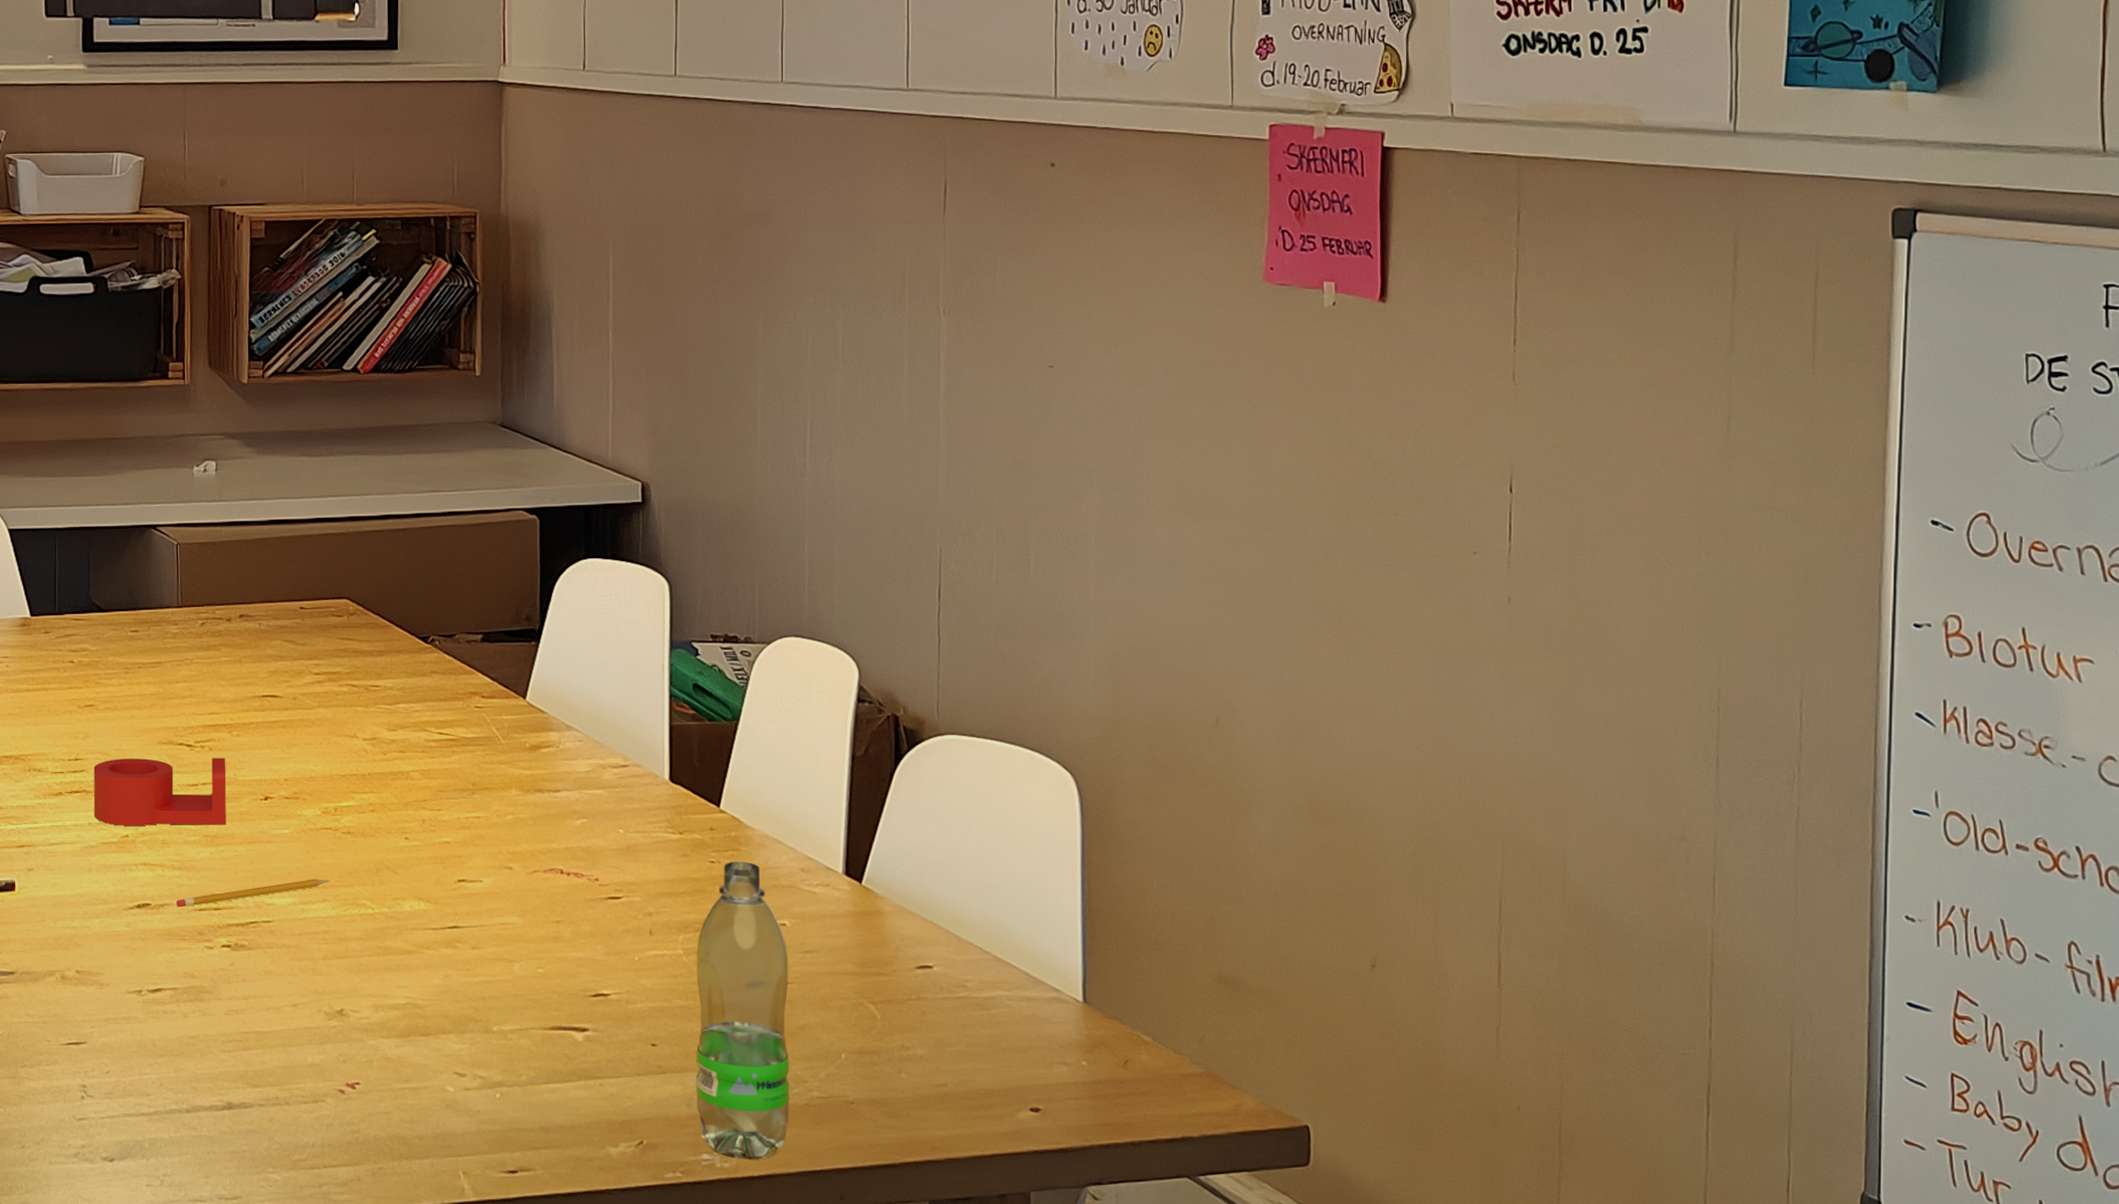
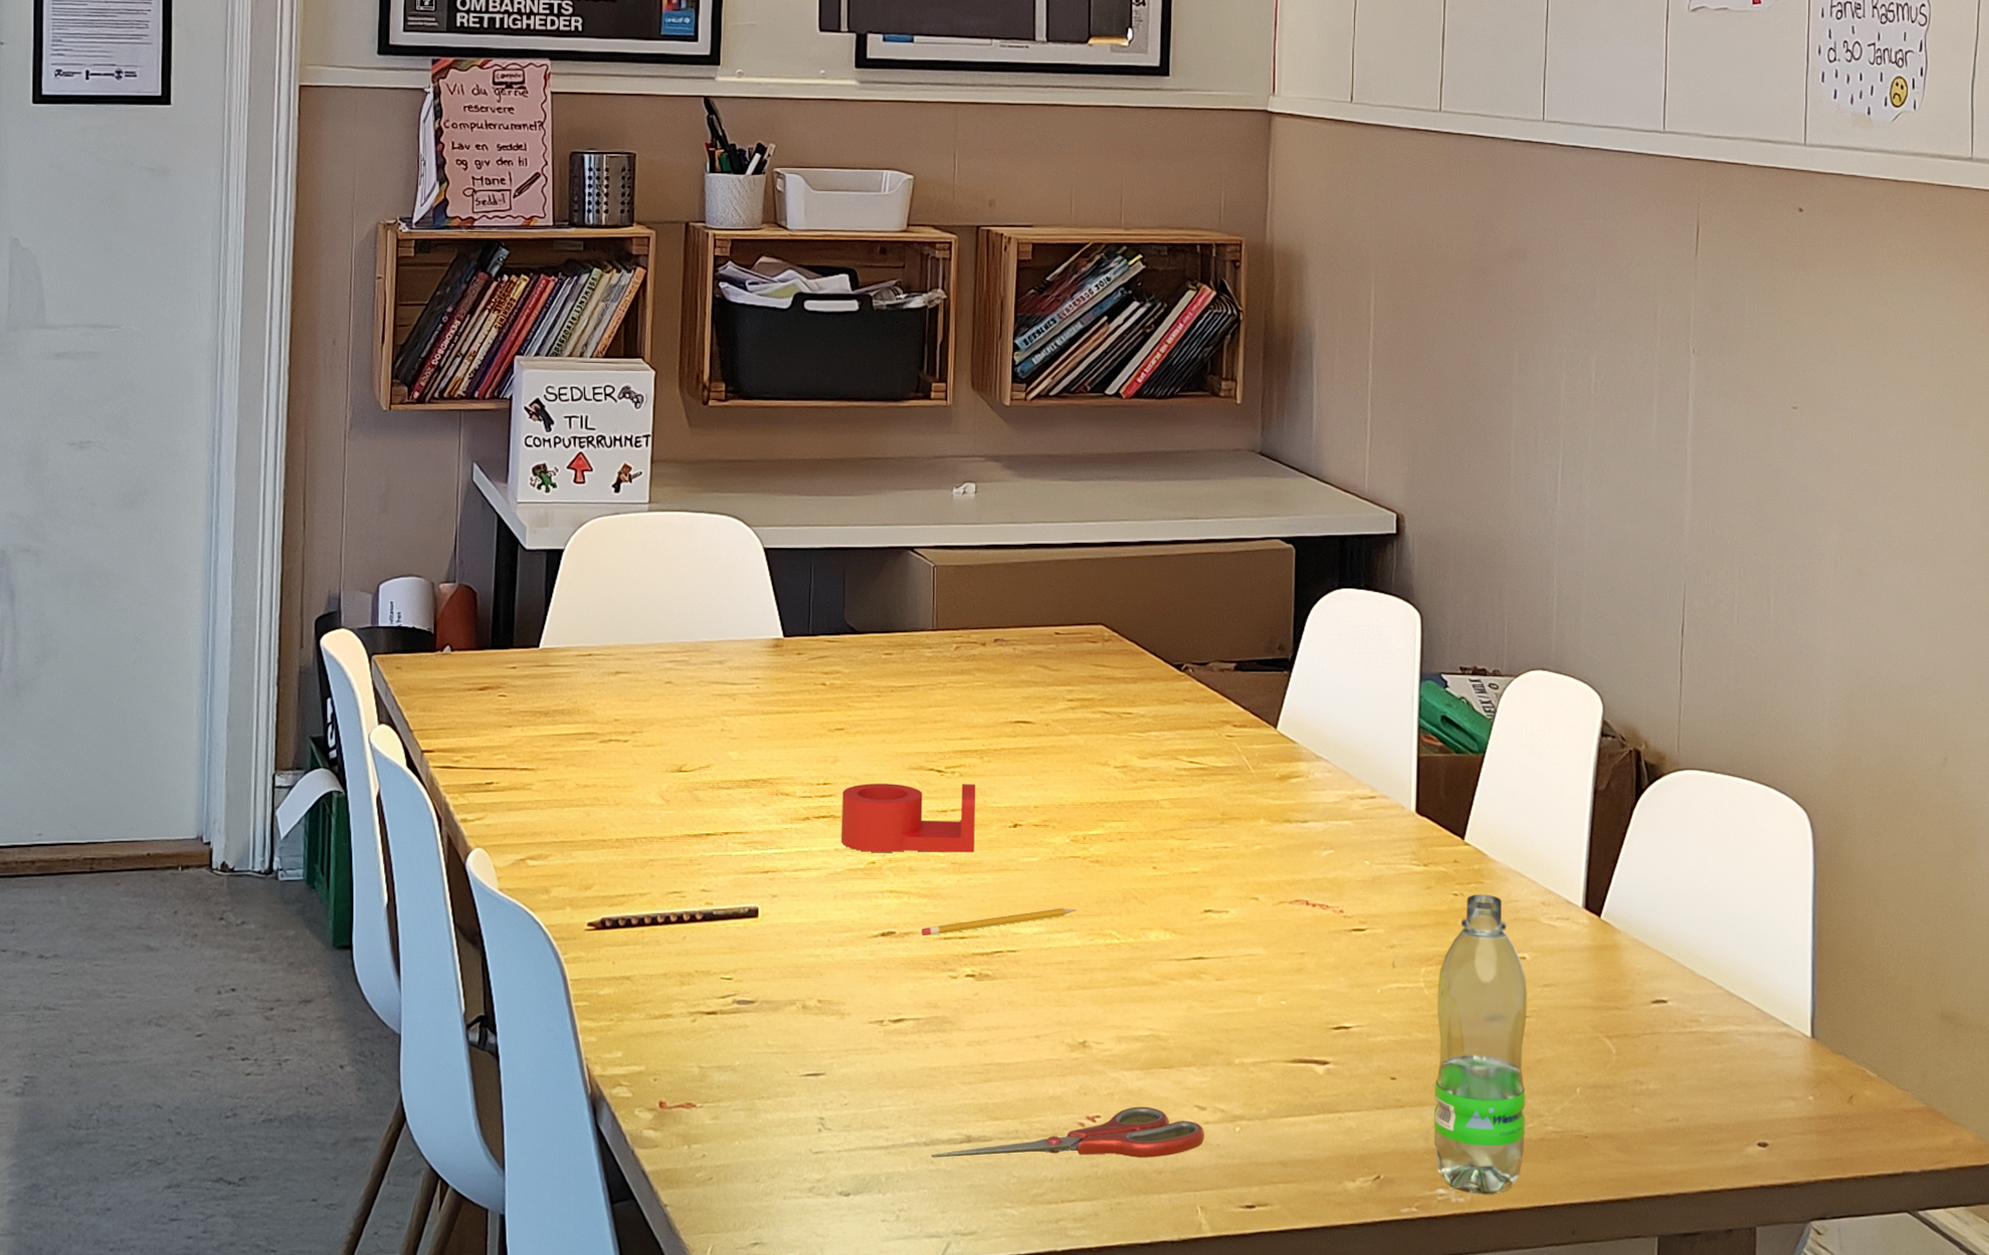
scissors: none [193,1073,465,1124] -> present [931,1106,1205,1158]

